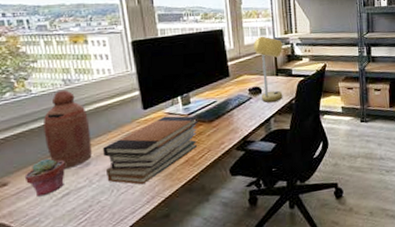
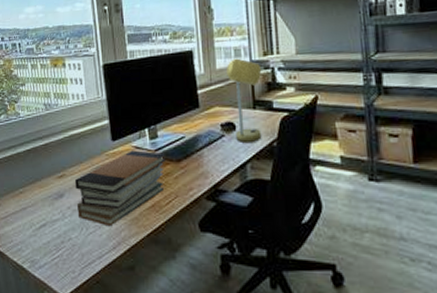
potted succulent: present [24,158,65,197] -> none [11,185,43,224]
bottle: present [42,90,92,169] -> none [27,115,66,197]

